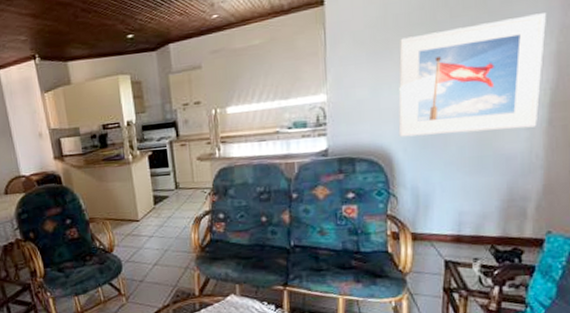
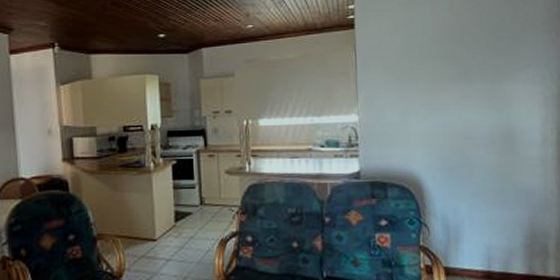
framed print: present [398,13,546,138] -> none [424,59,549,165]

